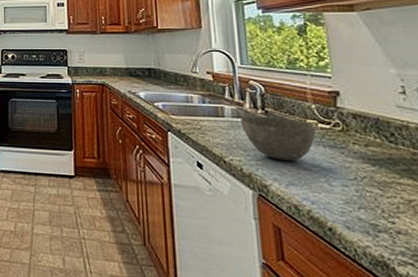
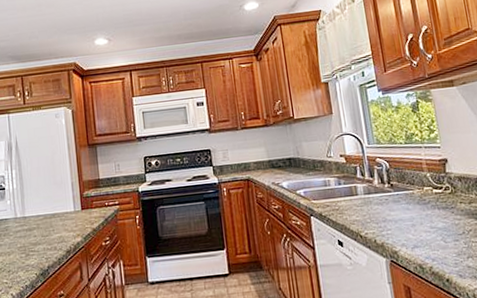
bowl: present [240,115,316,161] -> none [371,188,432,227]

